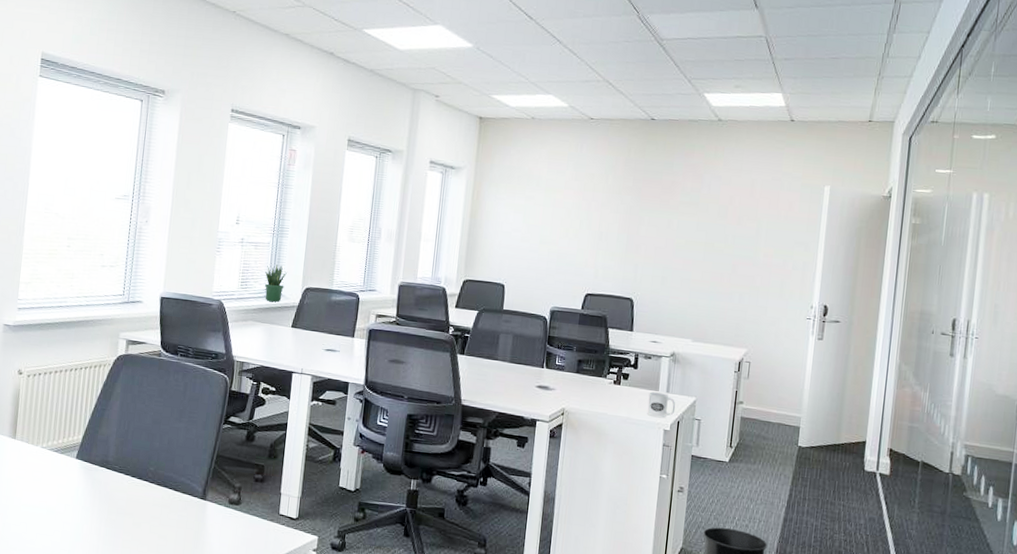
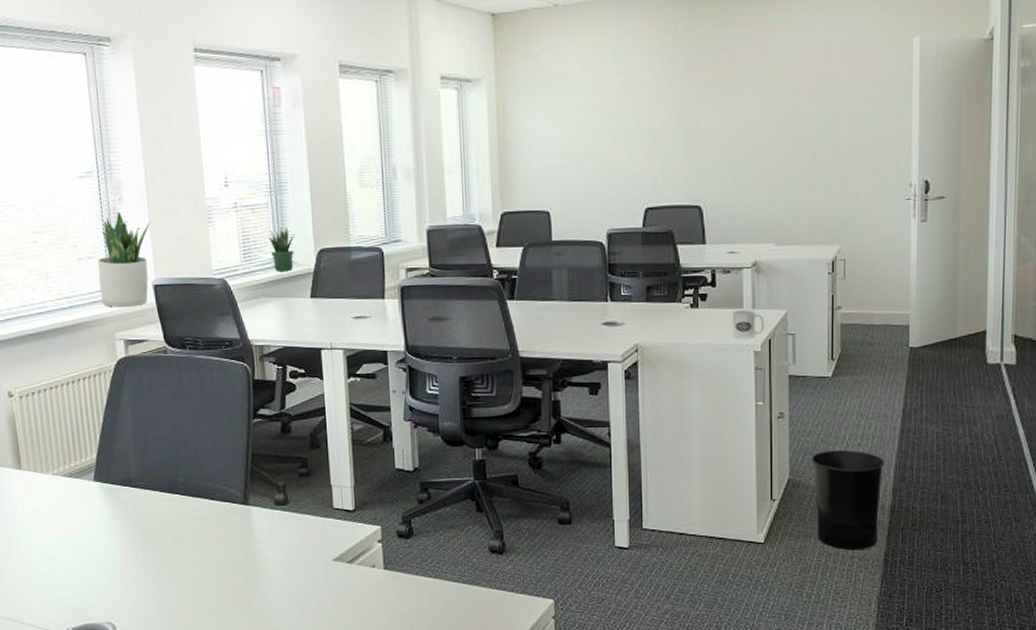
planter: none [114,232,168,313] -> present [98,212,150,308]

